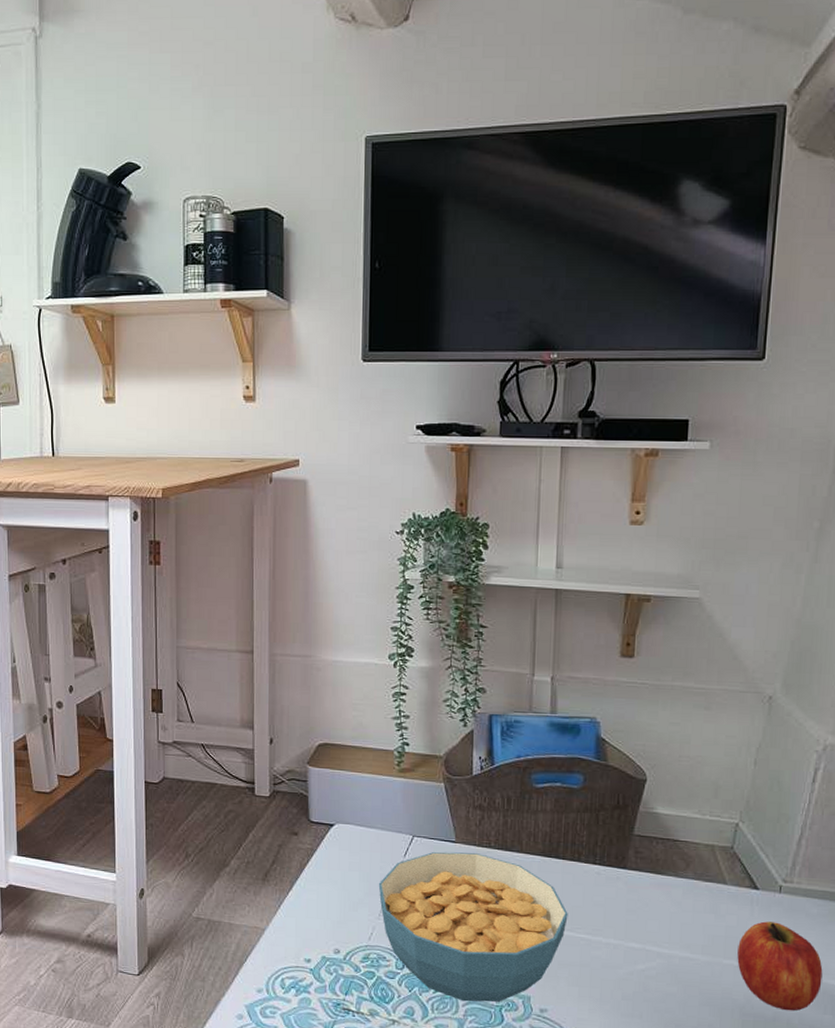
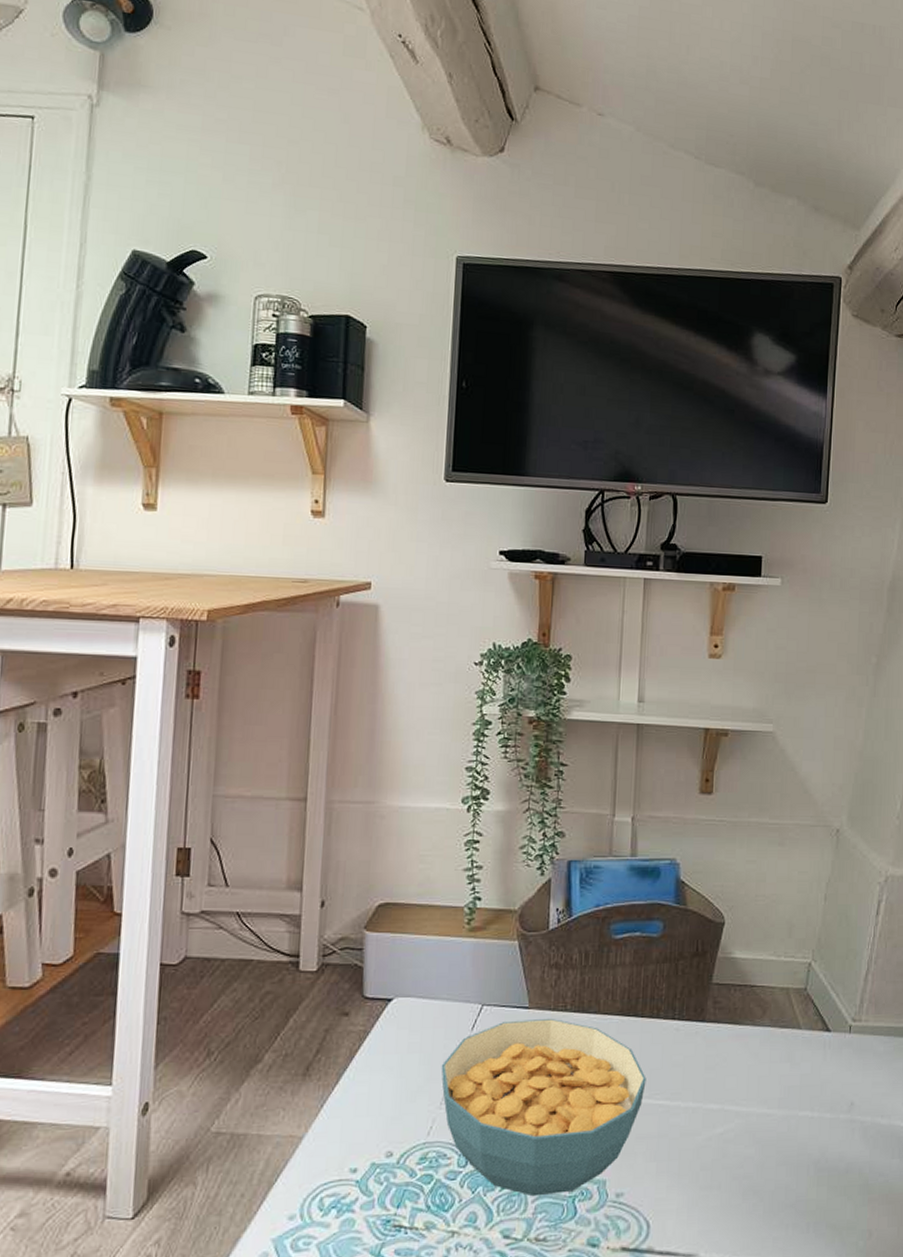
fruit: present [737,921,823,1011] -> none [812,1065,890,1160]

